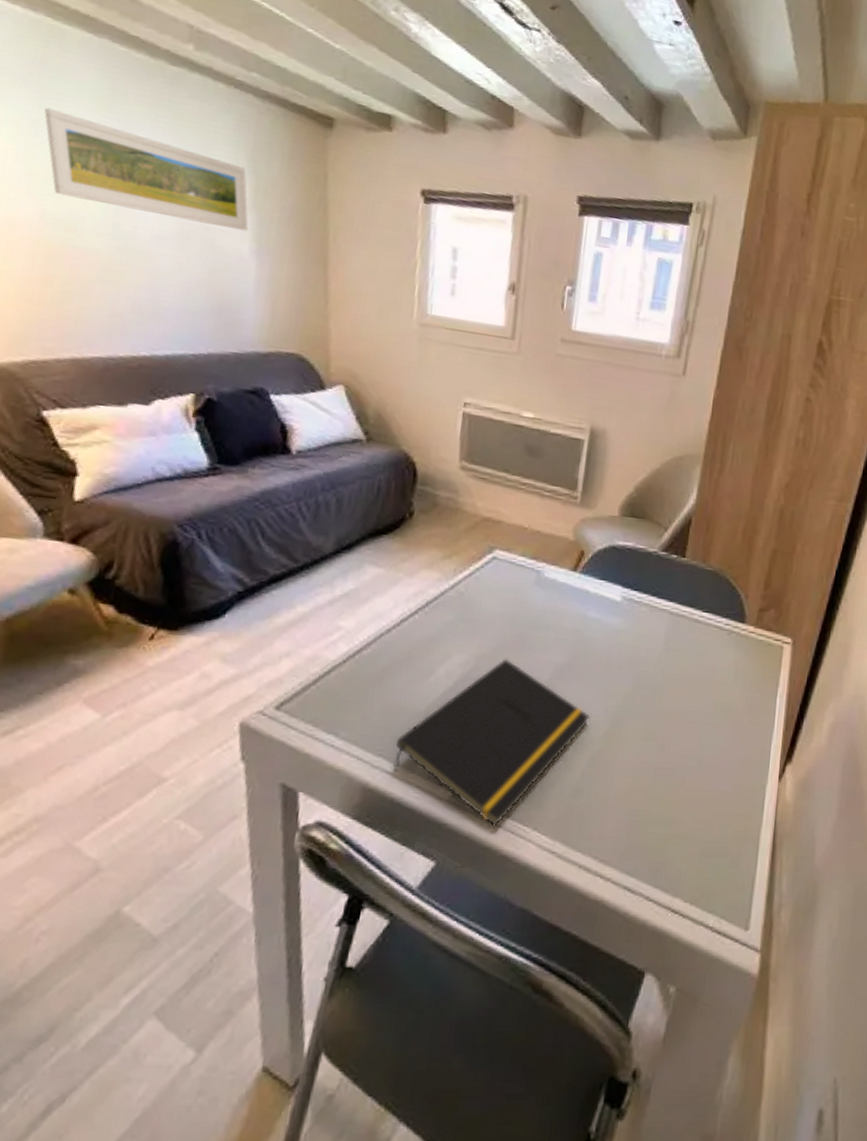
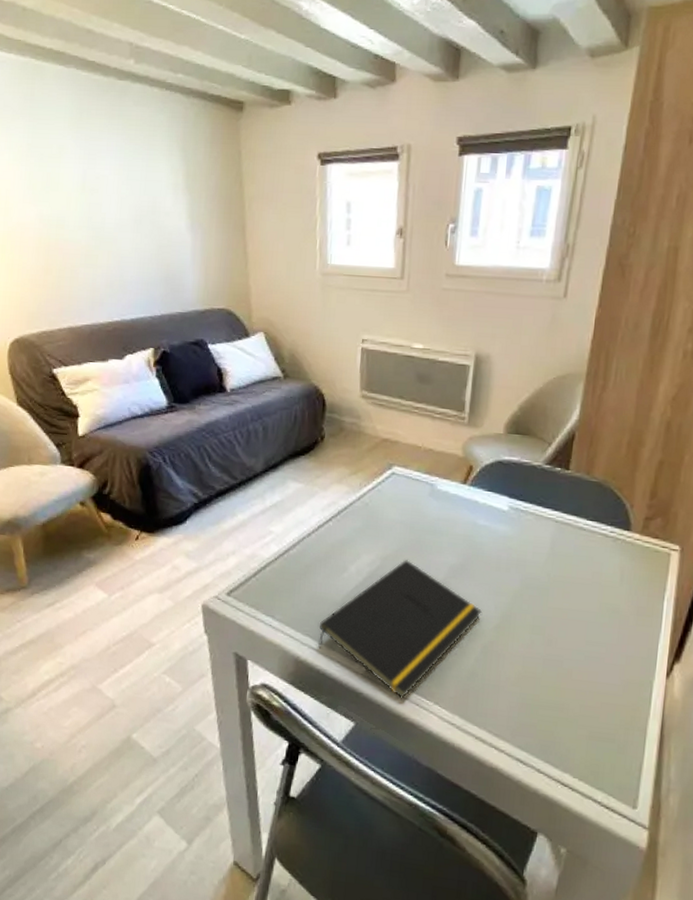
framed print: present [44,107,249,232] -> none [36,132,184,211]

